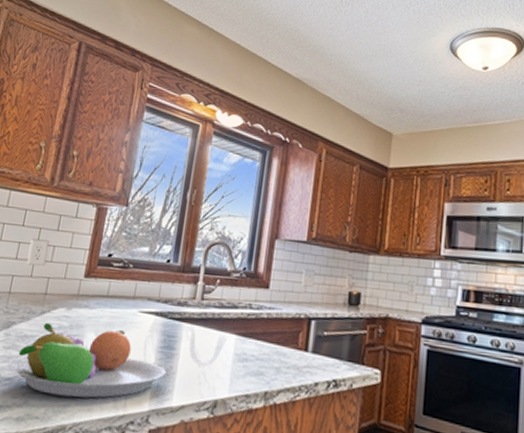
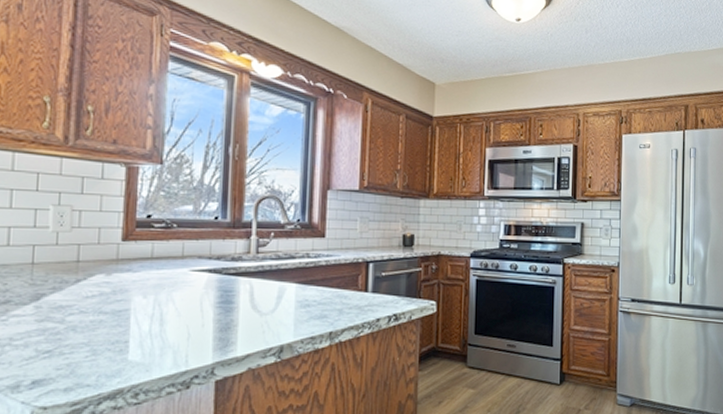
fruit bowl: present [14,322,166,398] -> none [52,290,227,362]

